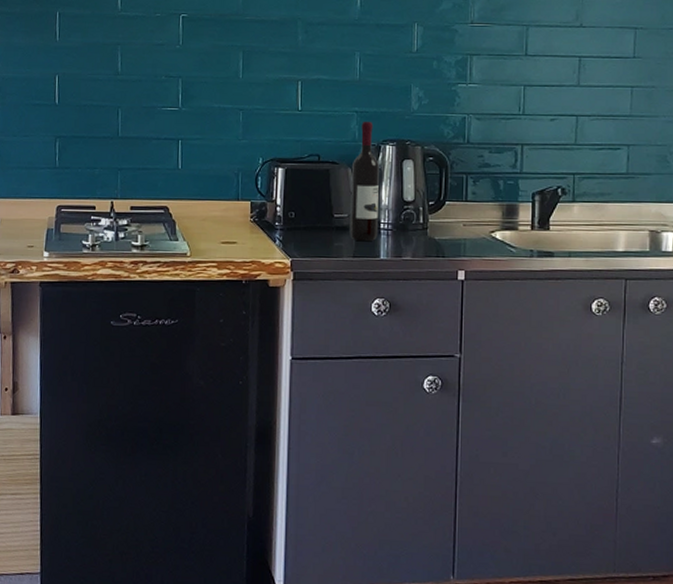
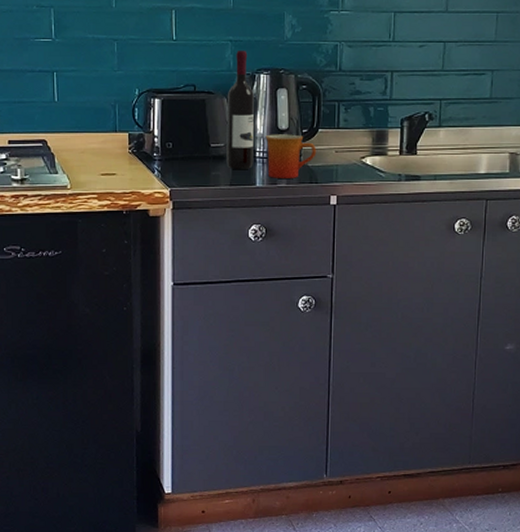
mug: none [390,206,444,252] -> present [265,134,317,178]

